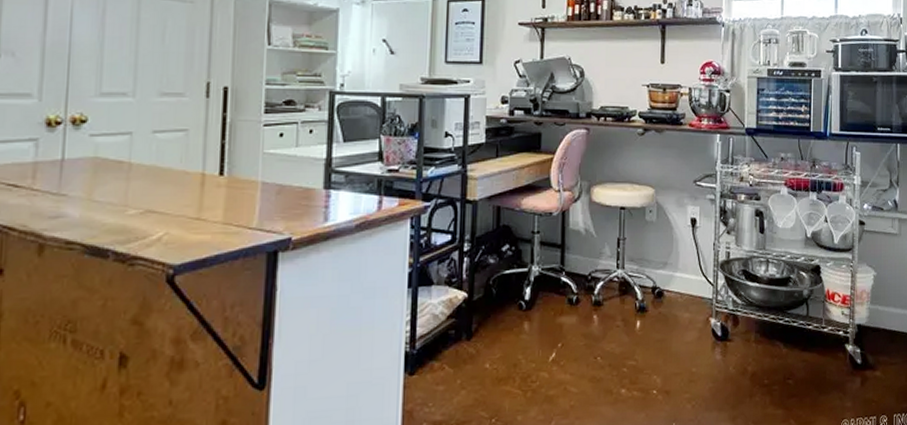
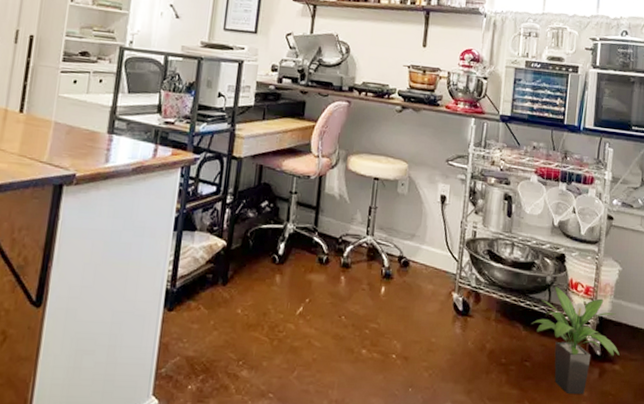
potted plant: none [790,299,880,406] -> present [530,286,620,394]

